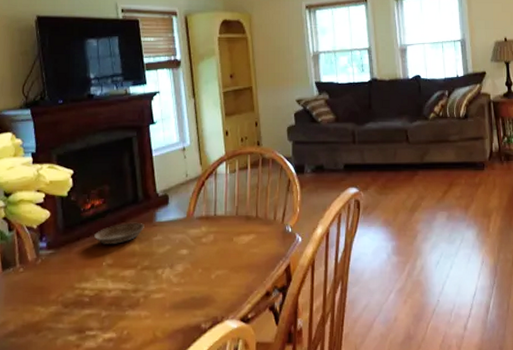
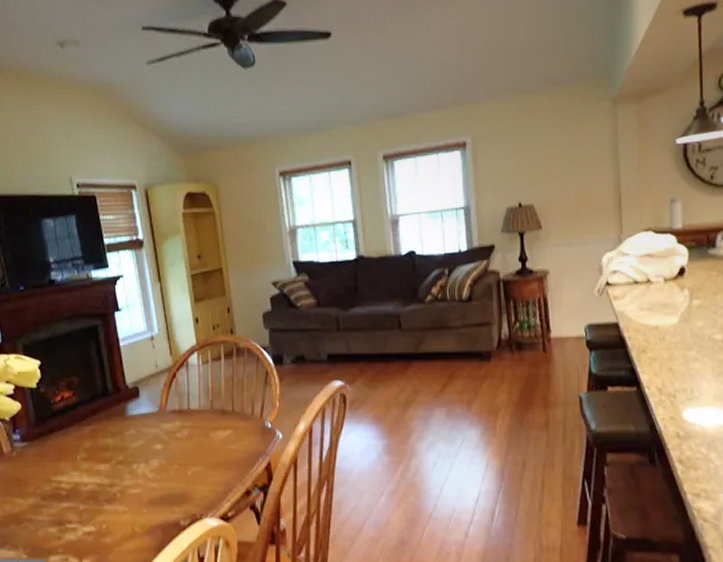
saucer: present [94,222,144,244] -> none [66,415,116,438]

